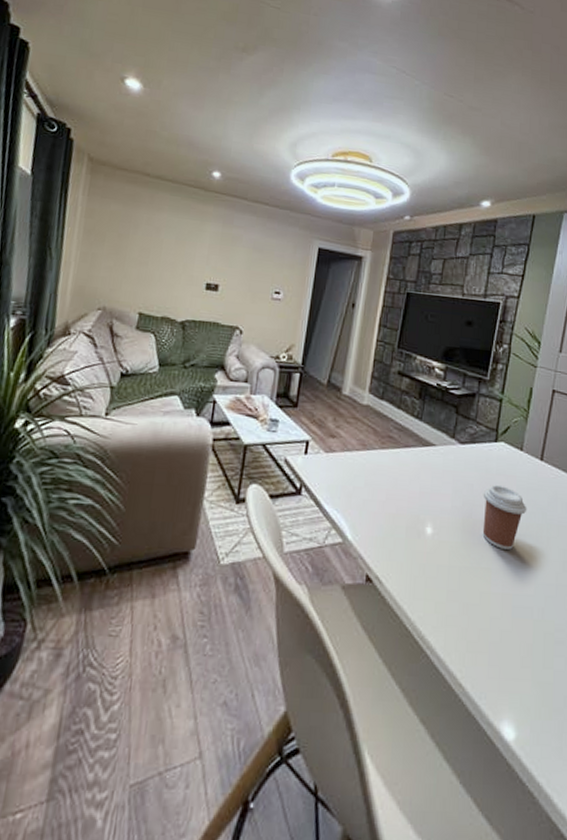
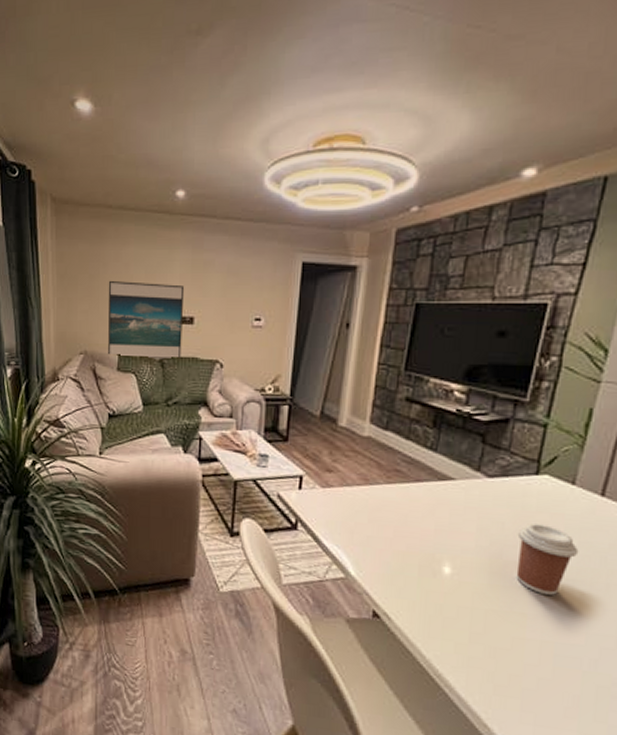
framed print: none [128,241,213,324] -> present [108,280,185,360]

